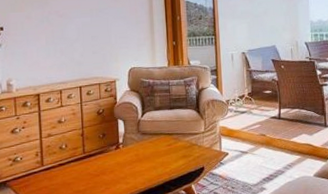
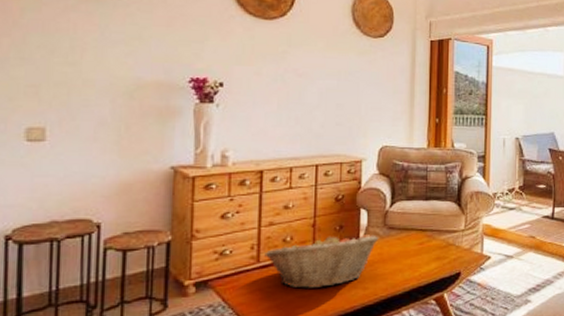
fruit basket: none [47,140,134,185] -> present [264,235,378,289]

